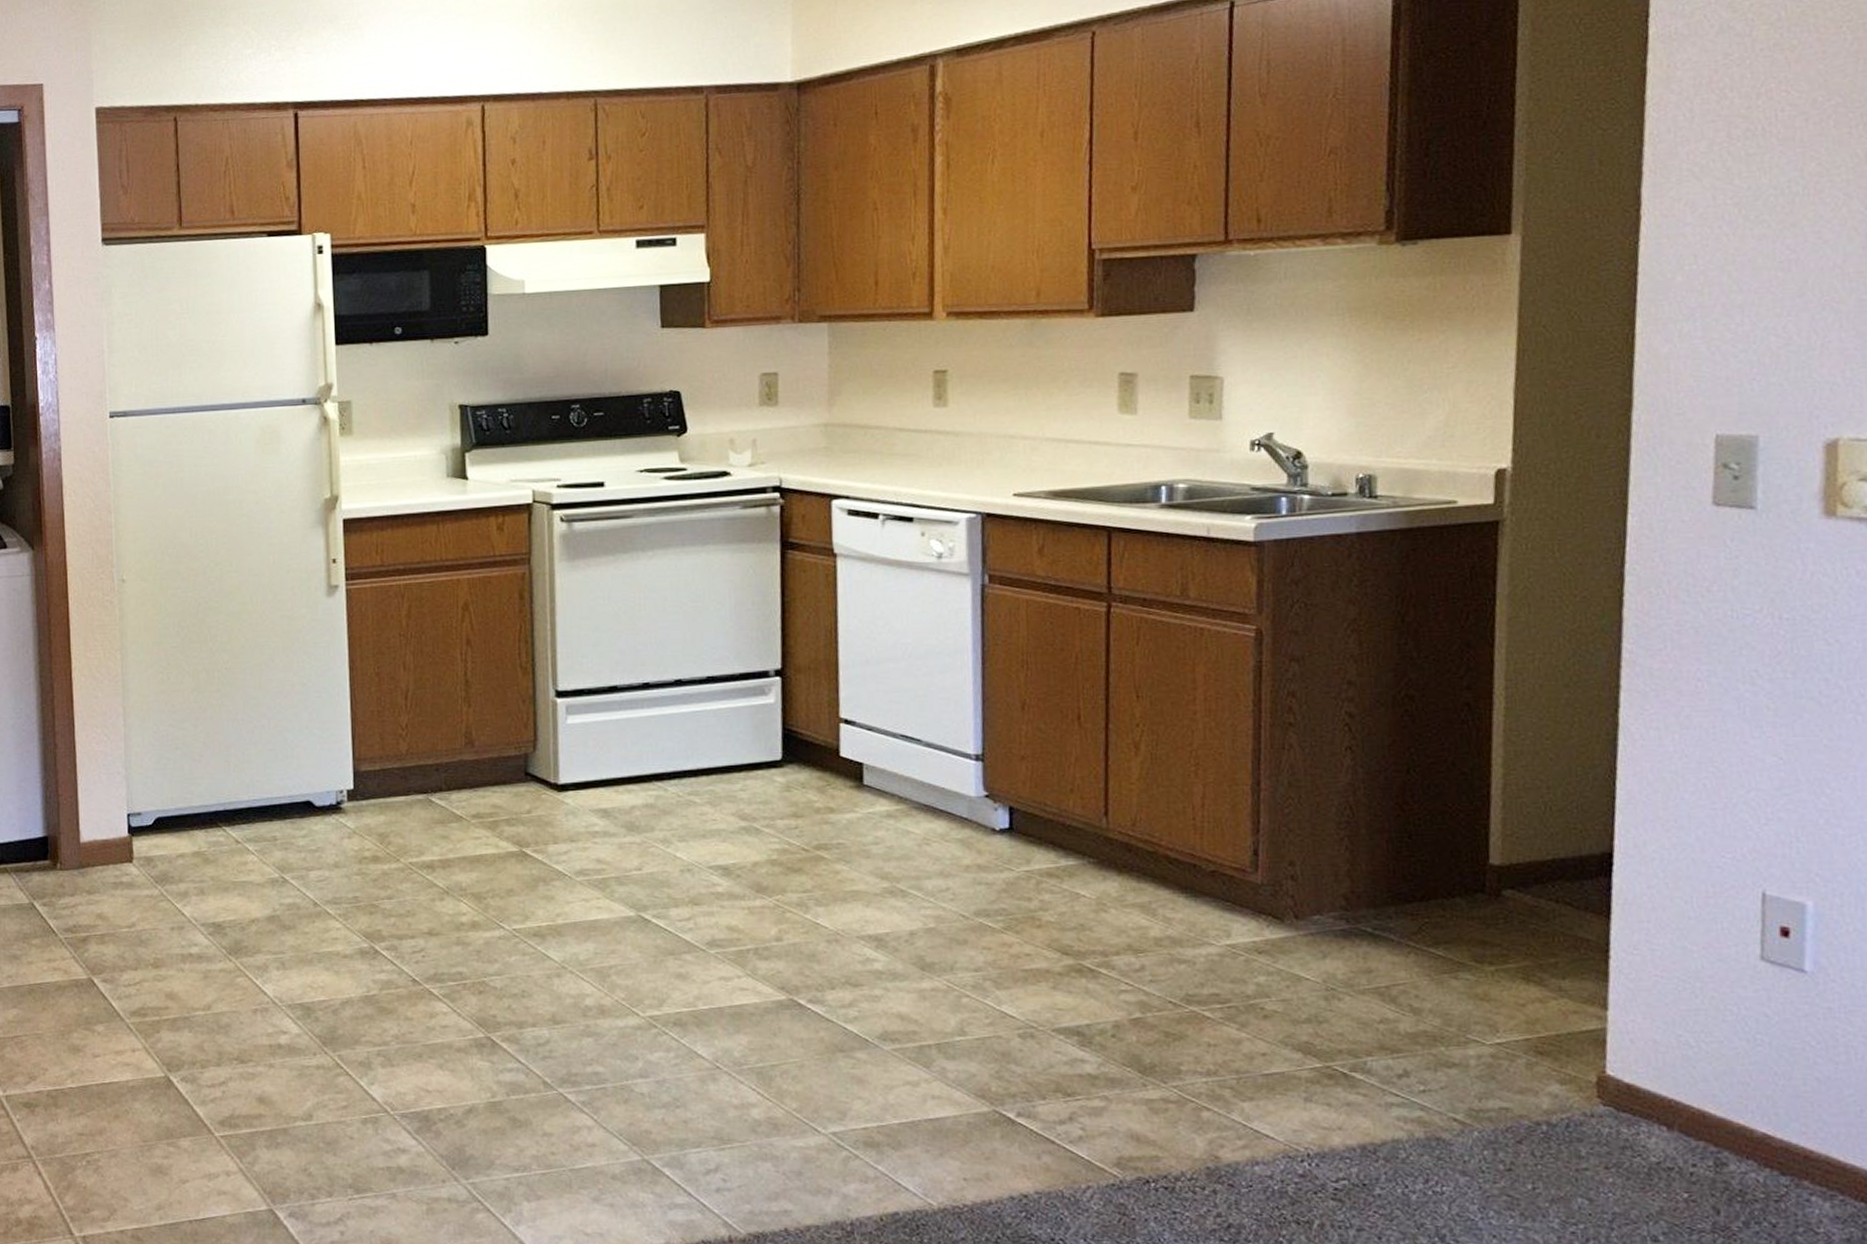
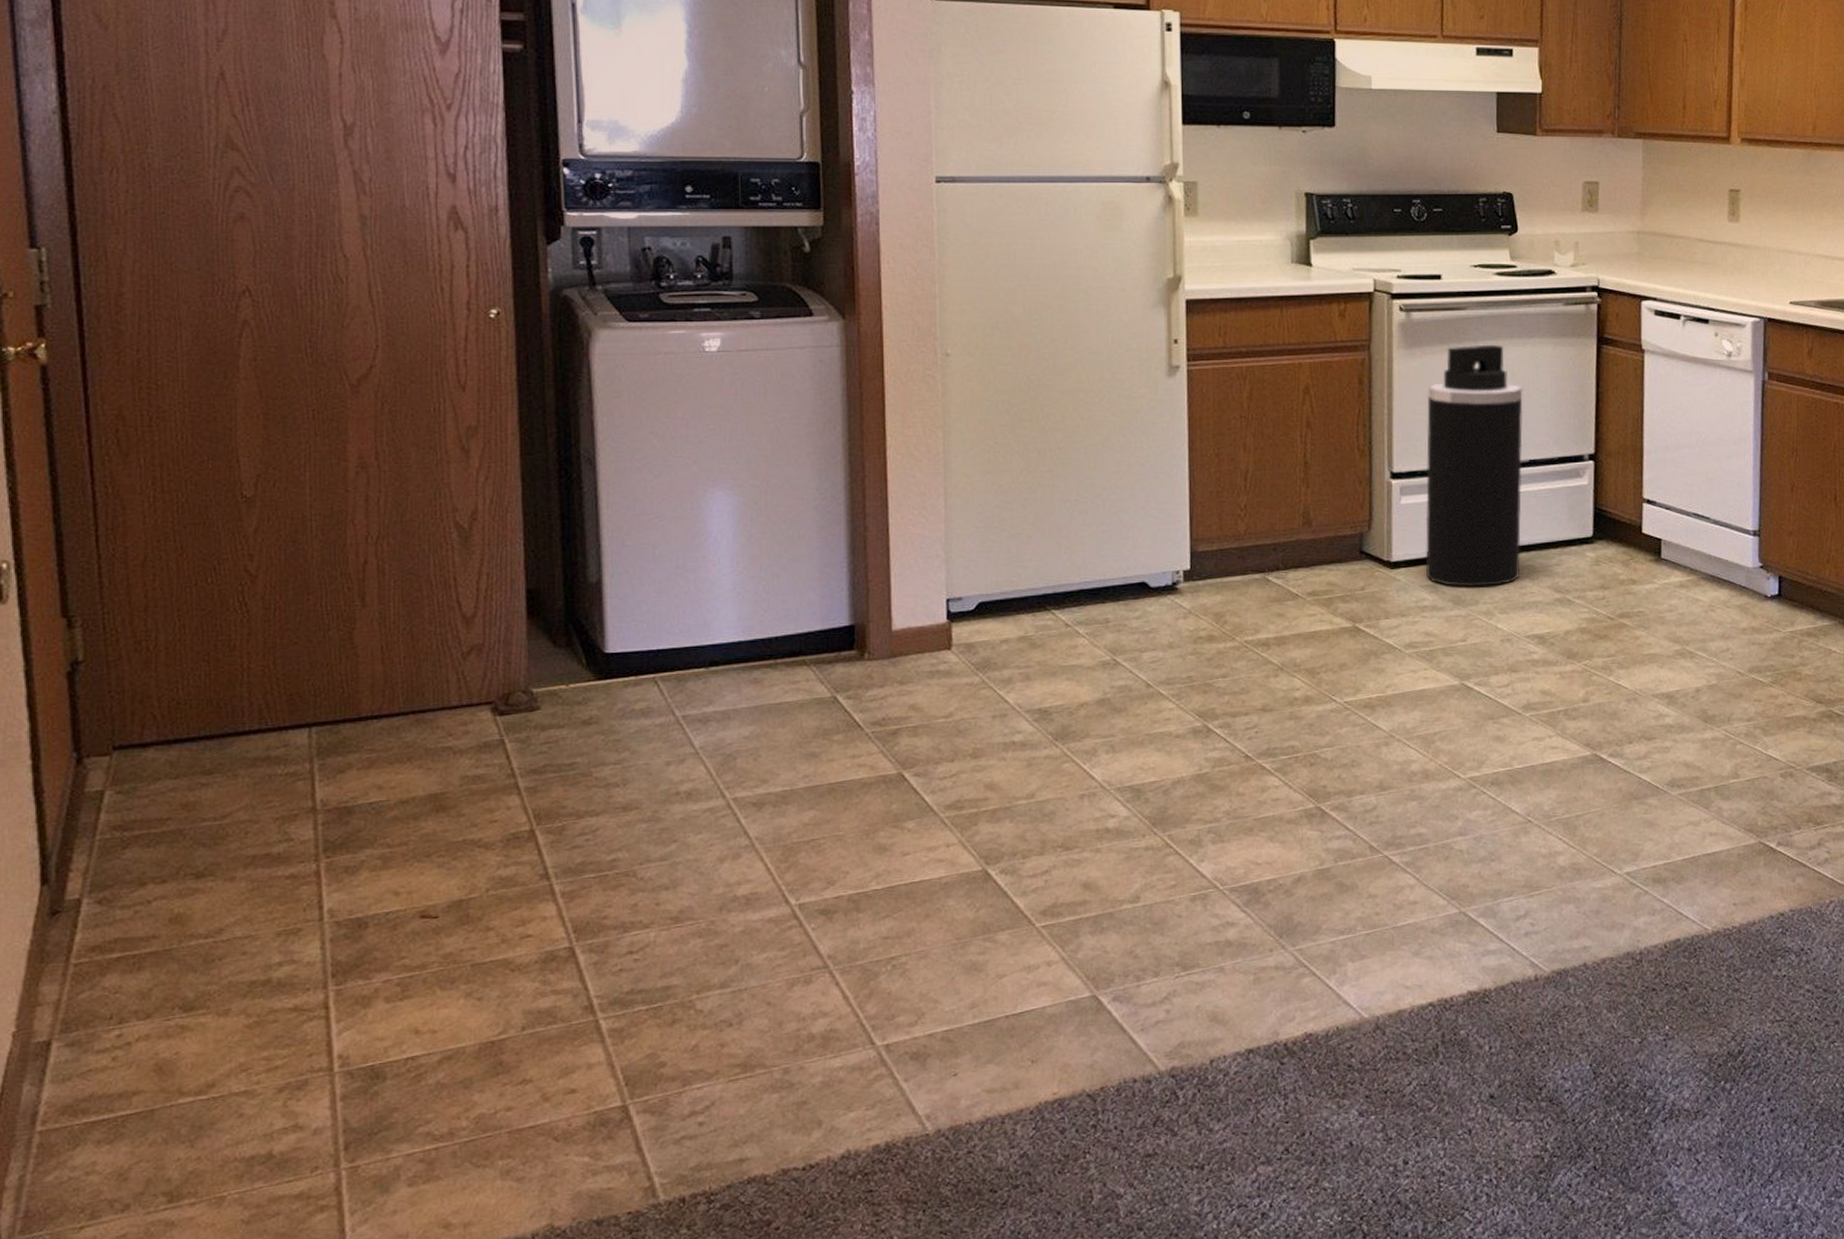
trash can: none [592,553,700,812] -> present [1425,344,1523,587]

